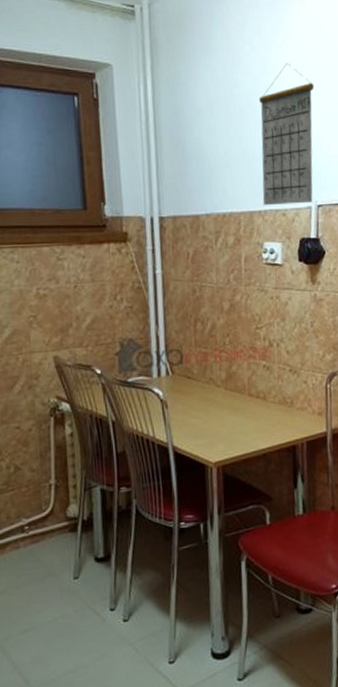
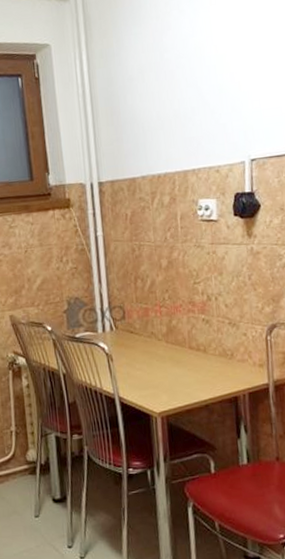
calendar: present [259,63,314,205] -> none [189,22,246,163]

